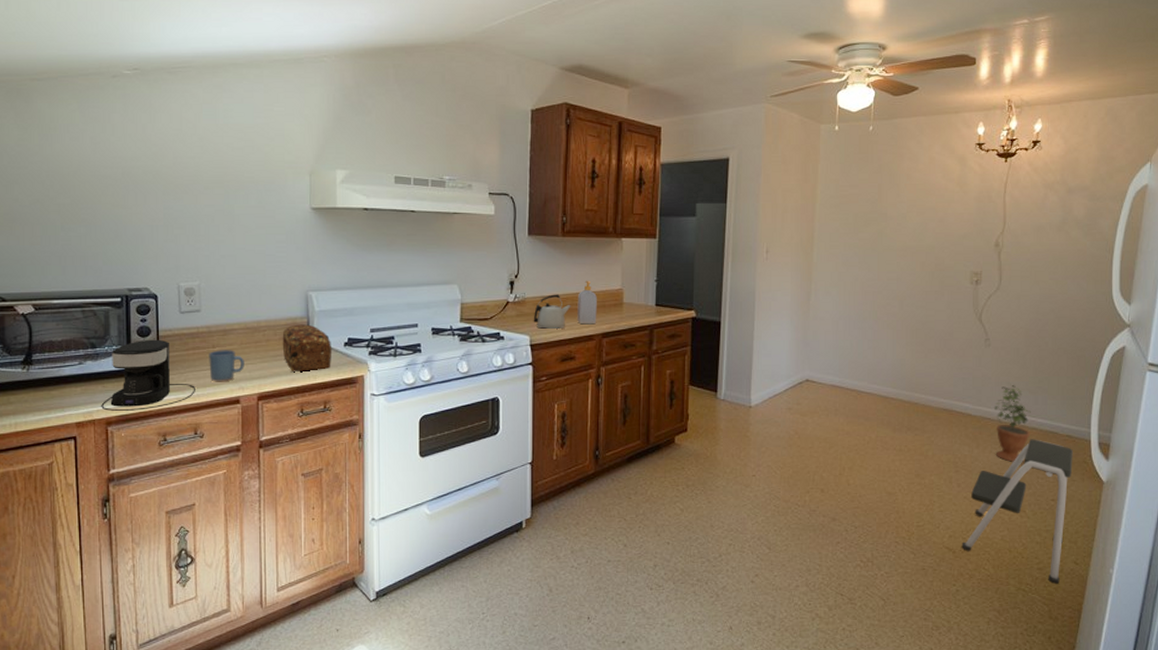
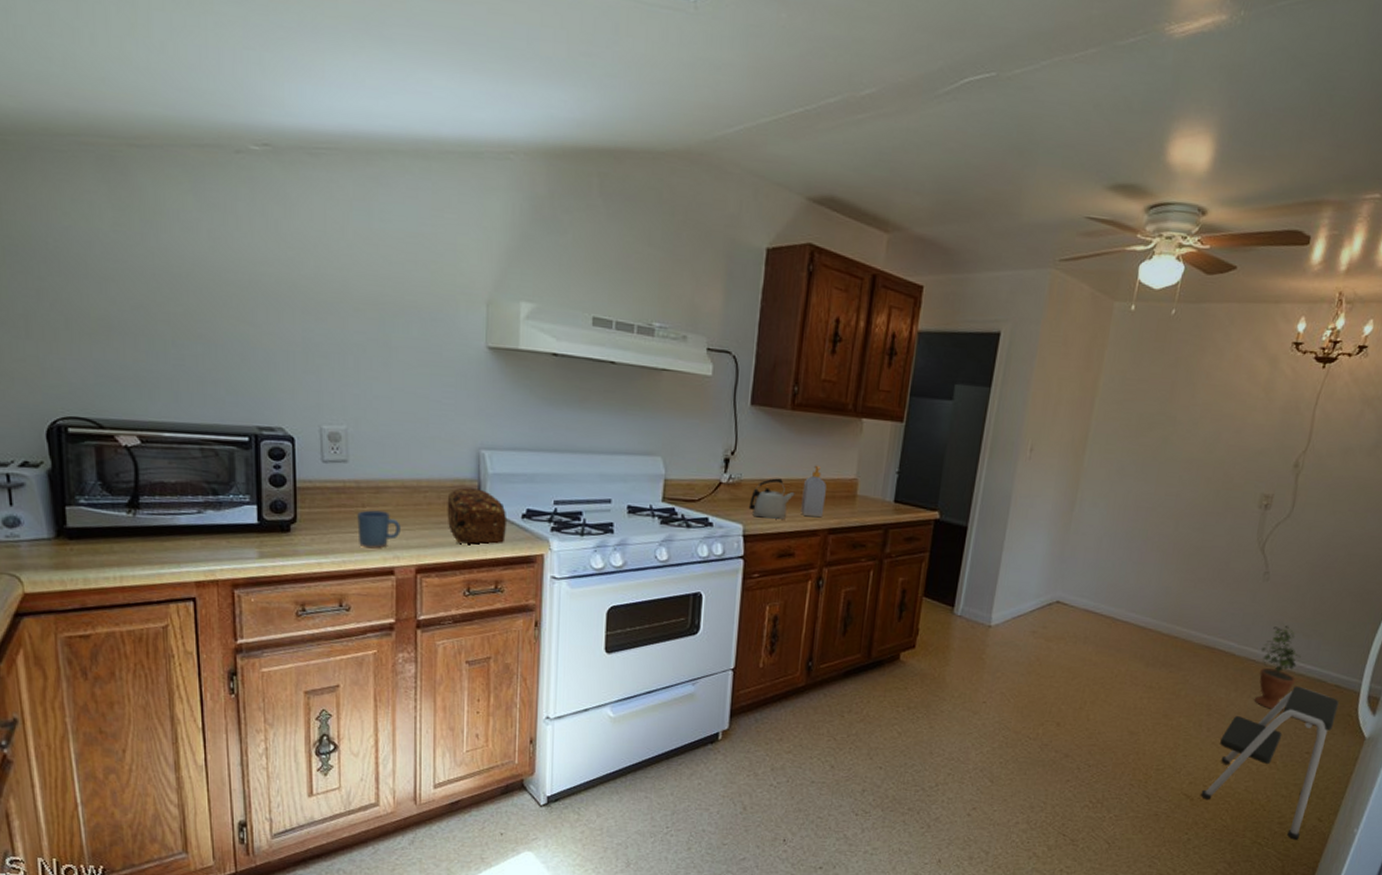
coffee maker: present [101,339,195,412] -> none [226,490,341,574]

